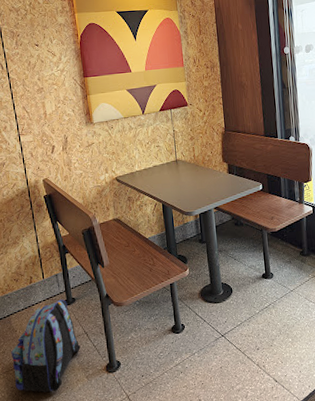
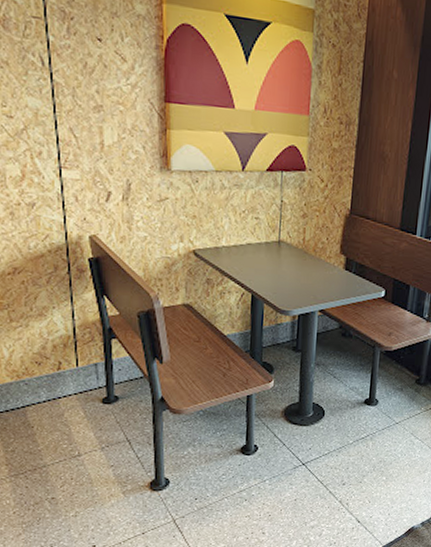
backpack: present [11,299,81,393] -> none [23,395,120,506]

